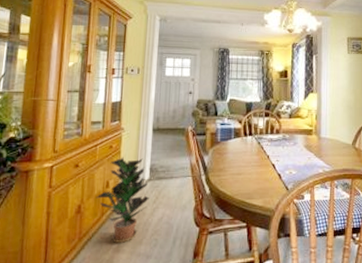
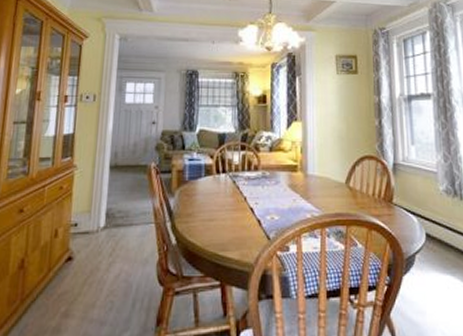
potted plant: present [96,157,149,243] -> none [42,200,105,306]

